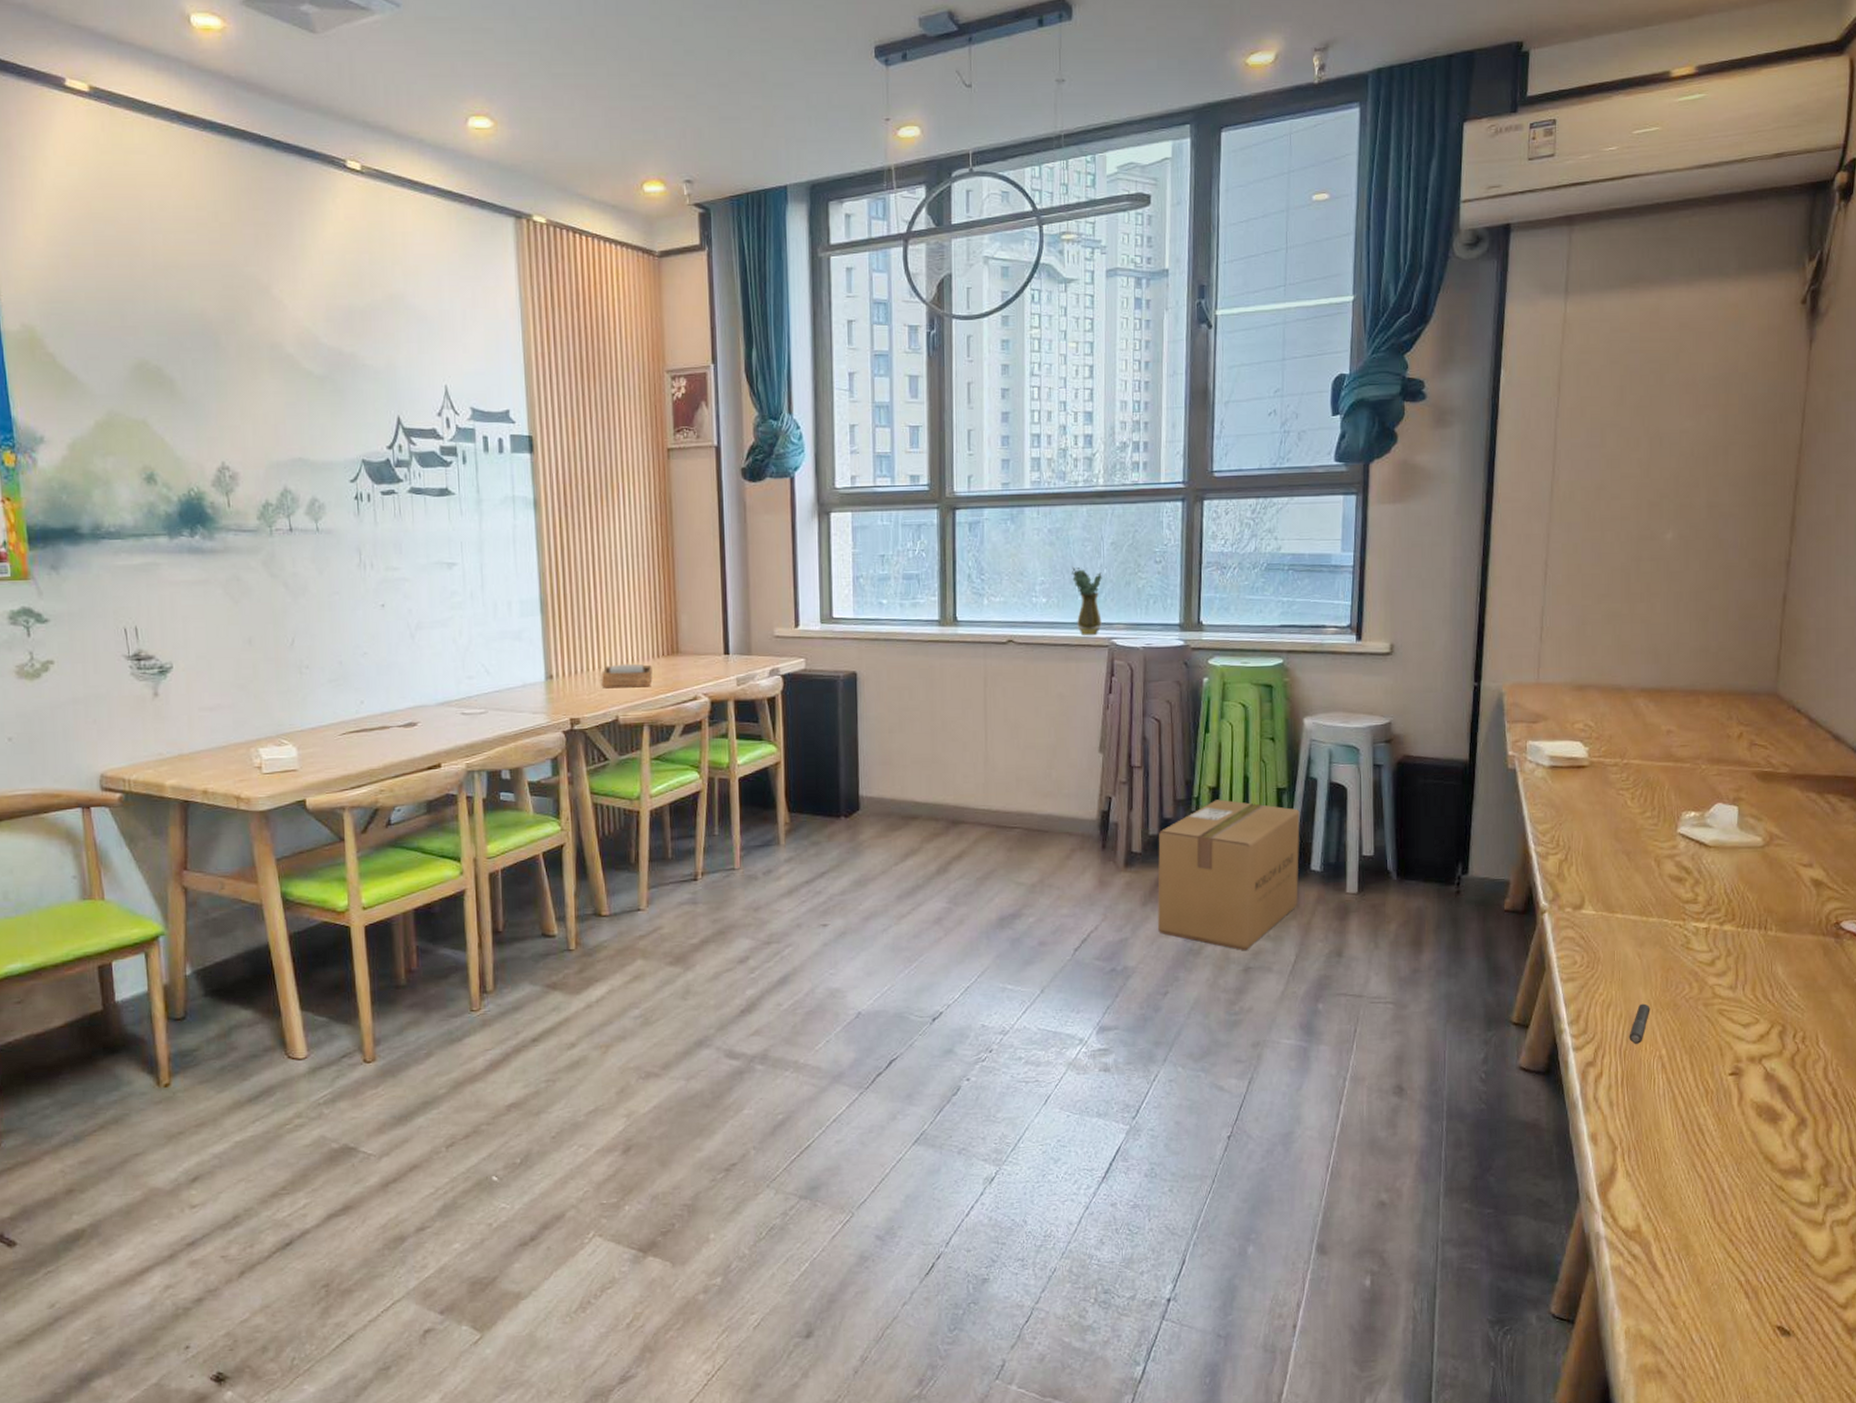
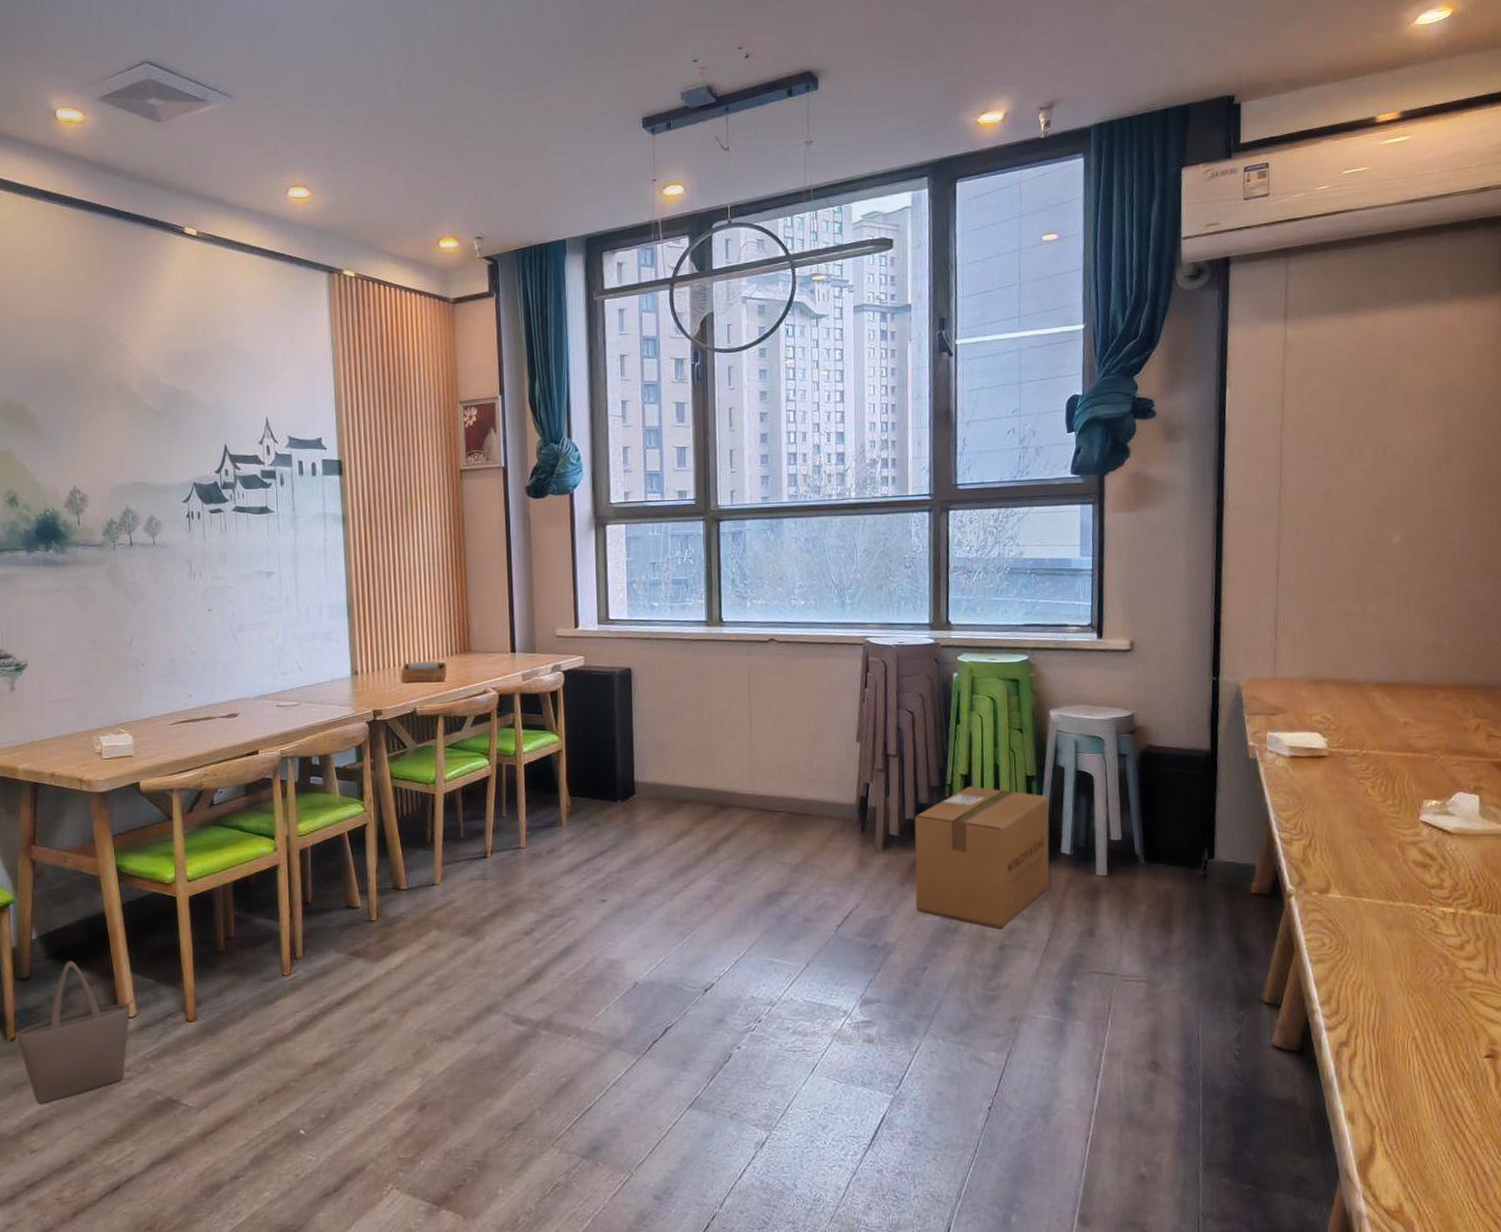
shopping bag: none [171,998,303,1154] -> present [16,960,133,1103]
vase: present [1071,566,1102,636] -> none [827,572,857,635]
pen: present [1629,1003,1651,1045] -> none [1381,985,1402,1026]

